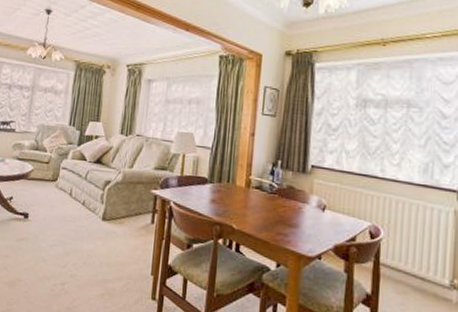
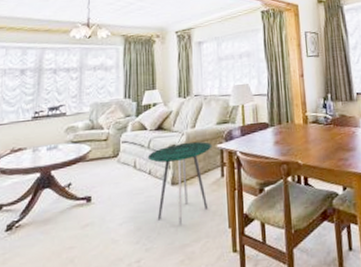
side table: none [83,181,147,261] -> present [147,141,212,225]

